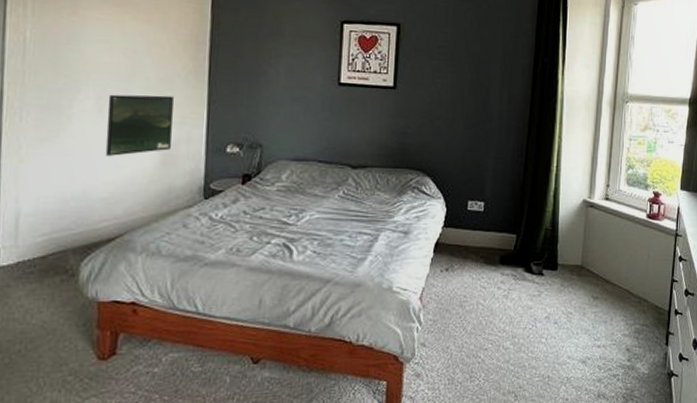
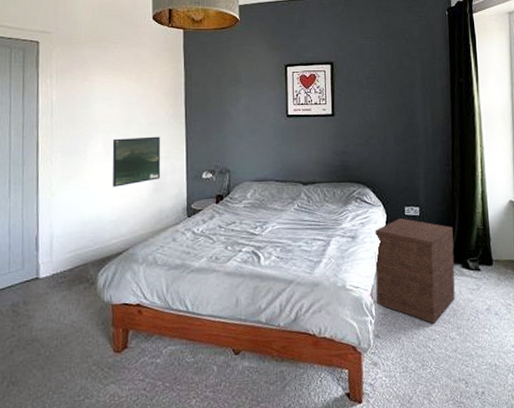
nightstand: none [426,214,519,332] -> present [375,218,455,323]

